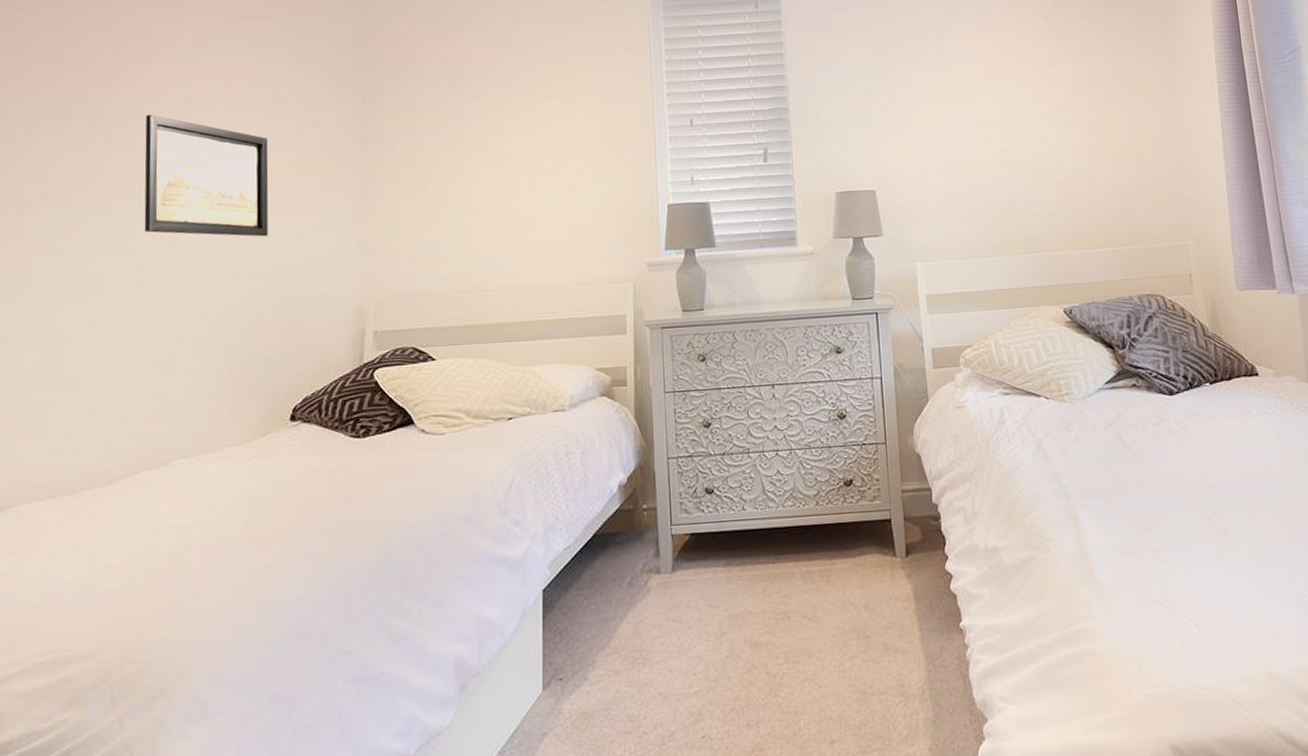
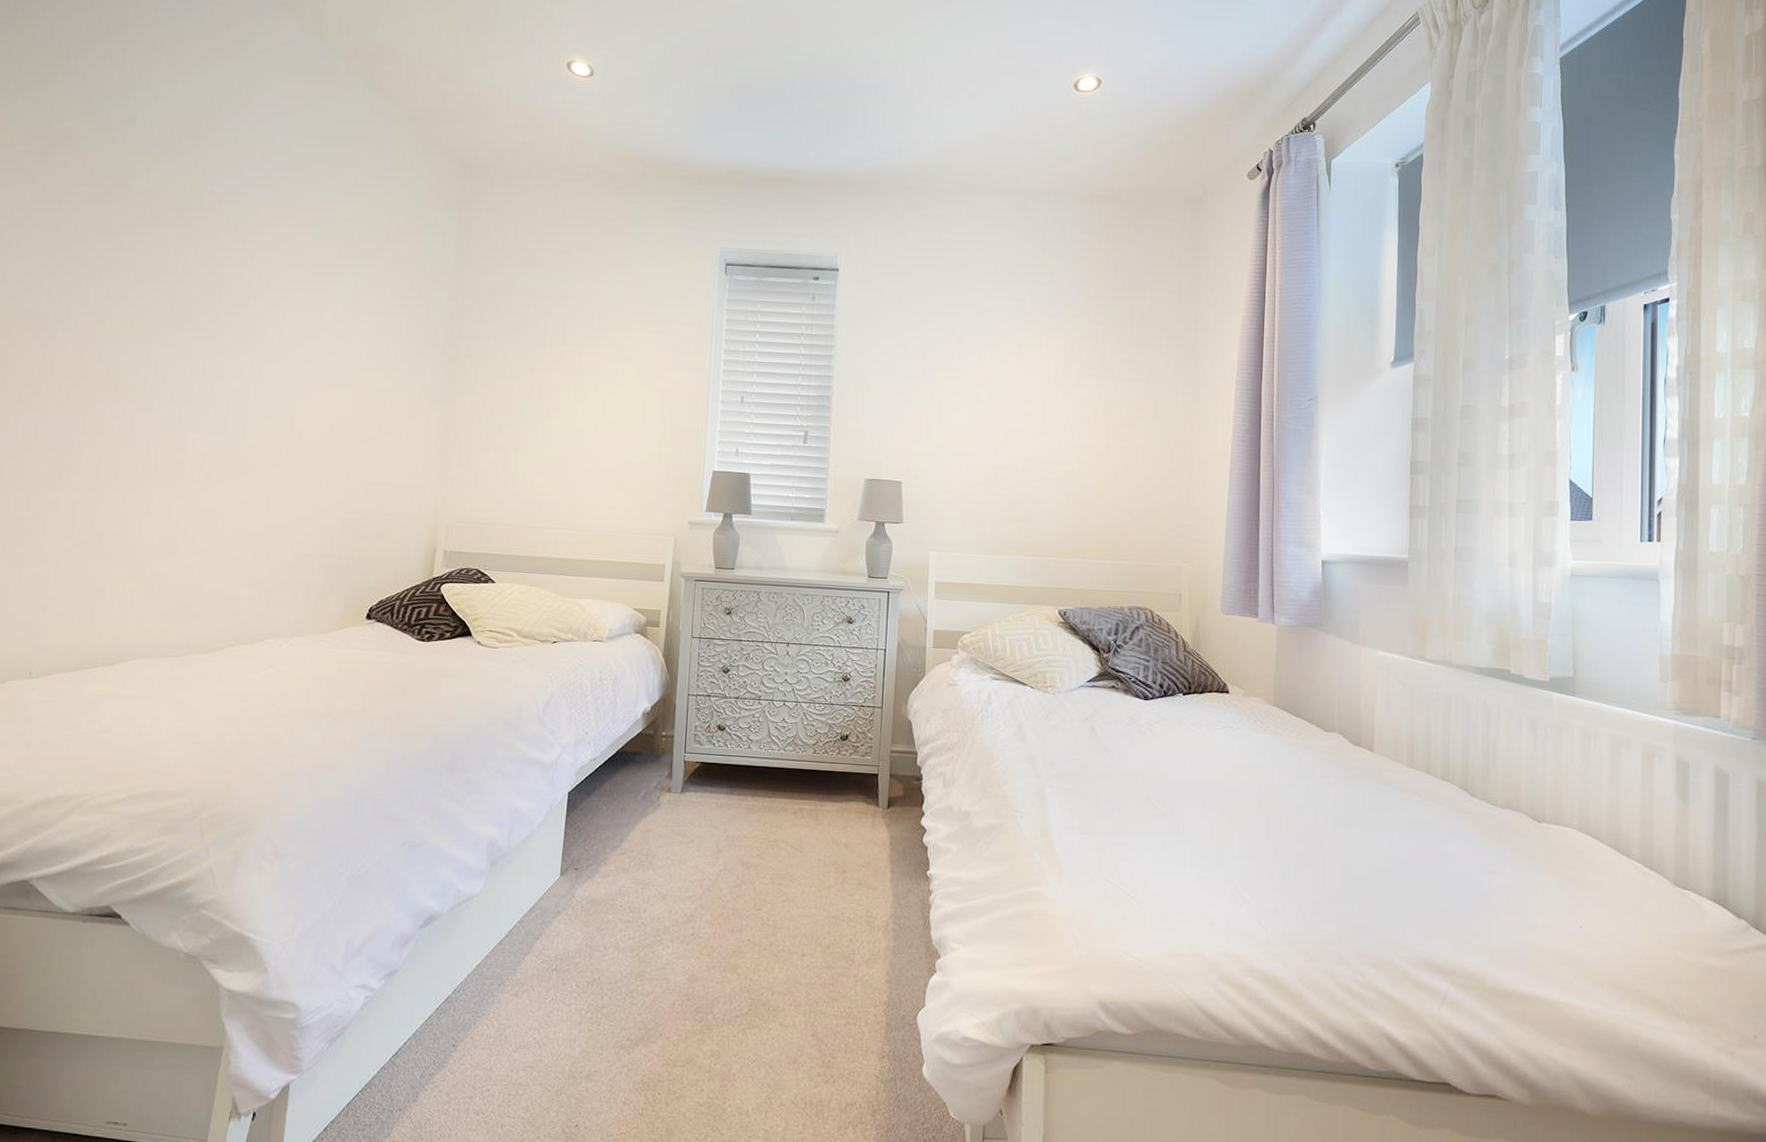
wall art: present [144,114,269,237] -> none [254,334,366,456]

